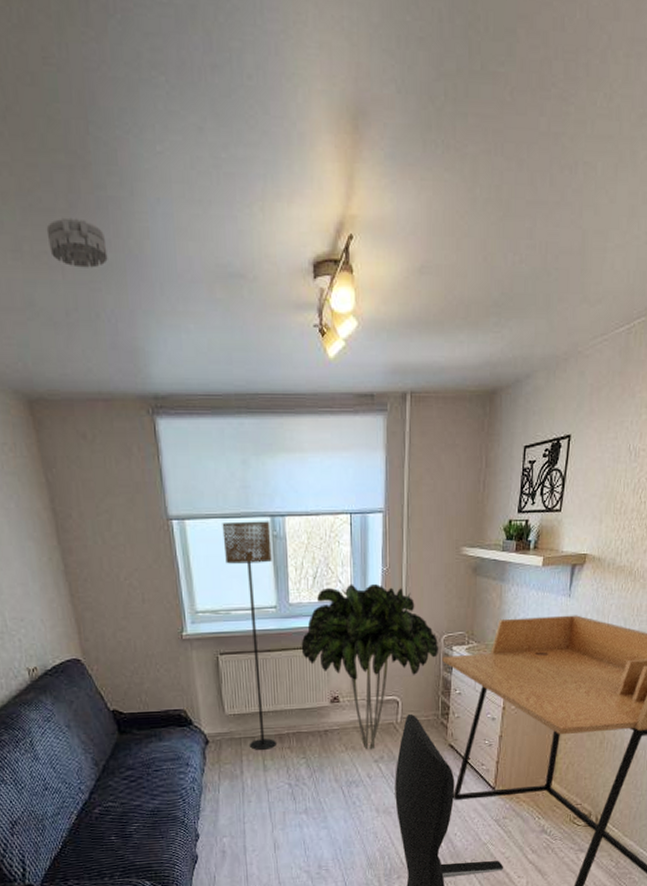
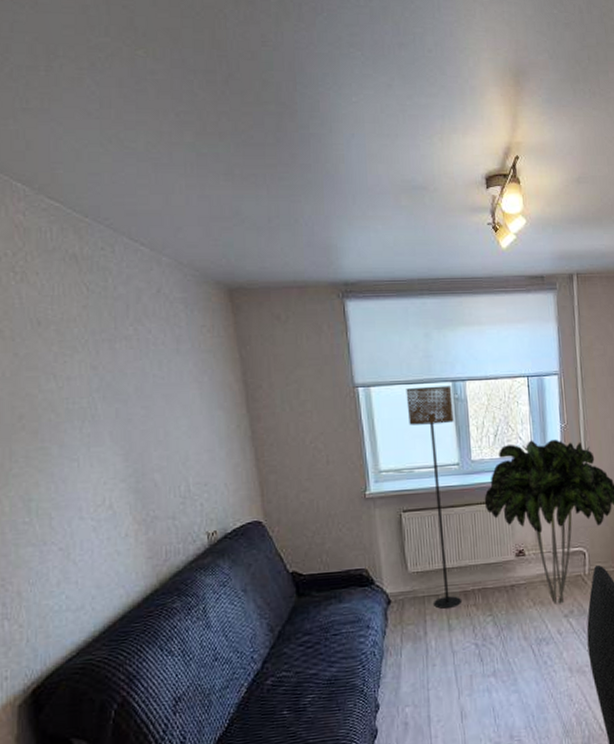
smoke detector: present [46,217,108,268] -> none [255,149,308,186]

